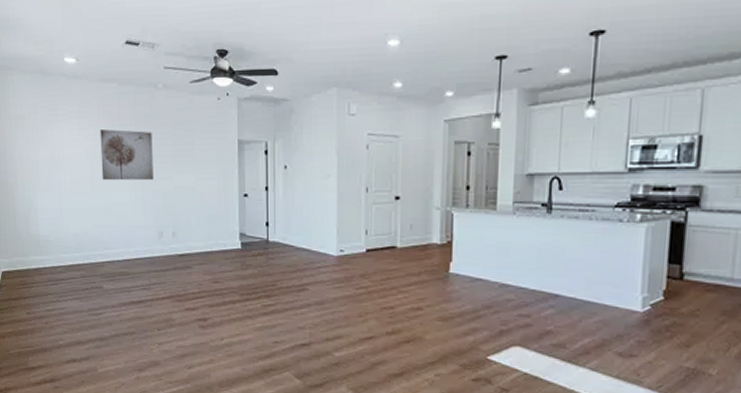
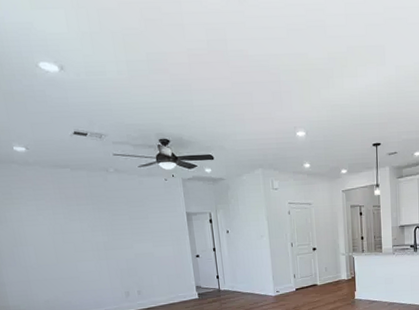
wall art: present [100,129,154,181] -> none [58,209,115,253]

